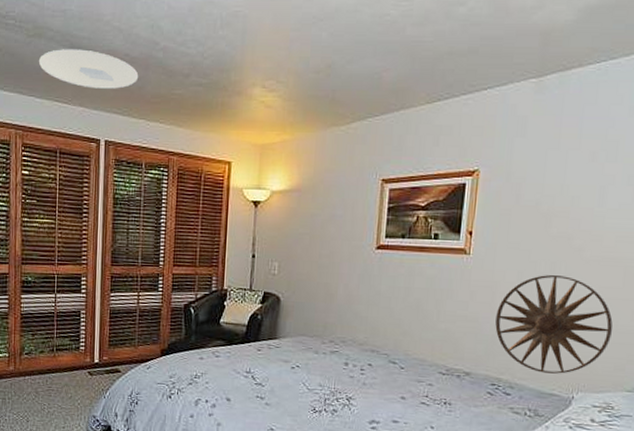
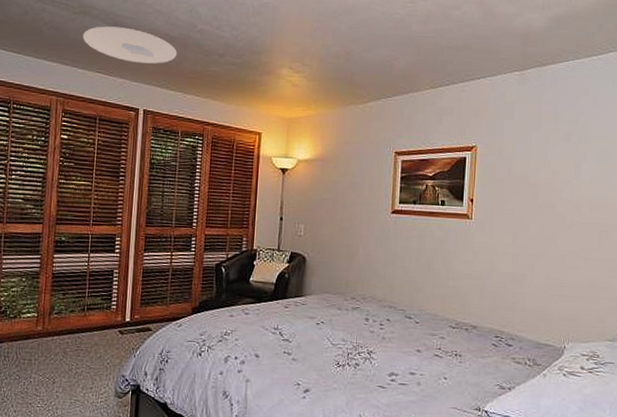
wall art: present [495,275,613,374] -> none [496,238,593,326]

